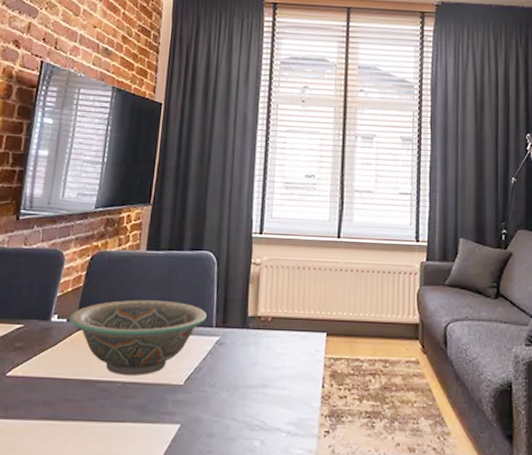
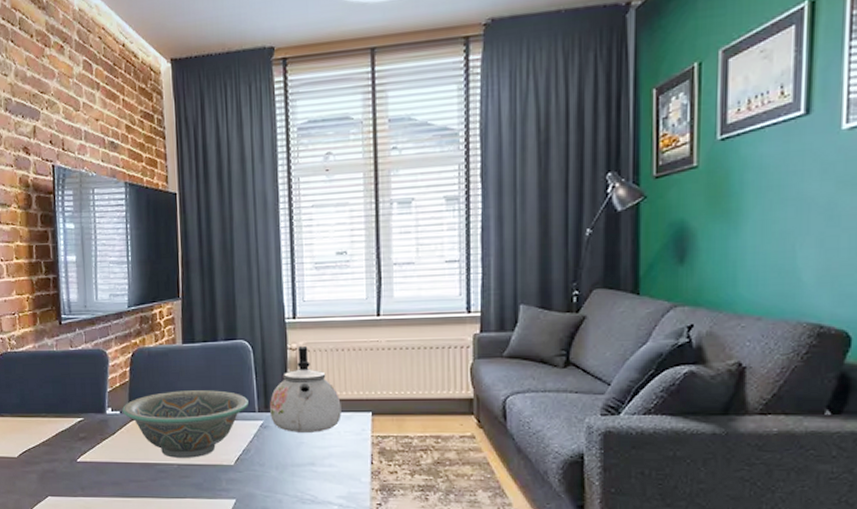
kettle: none [227,262,298,352] -> present [270,346,342,432]

